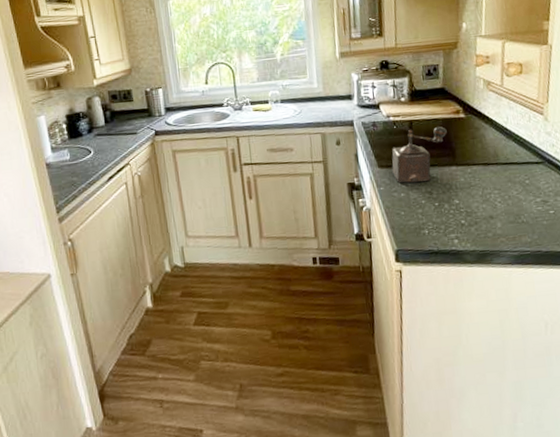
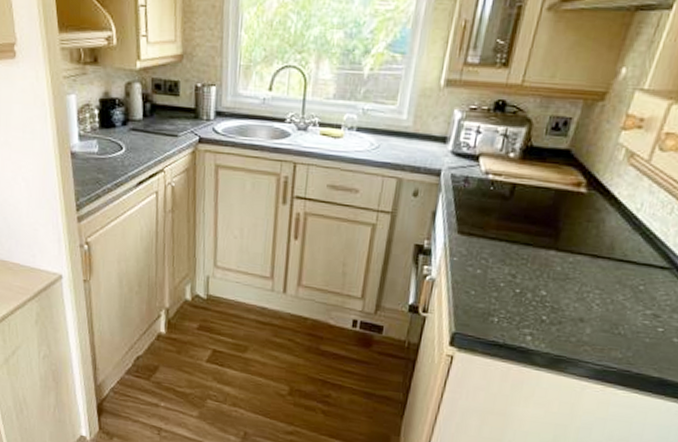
pepper mill: present [392,126,447,184] -> none [473,195,558,263]

